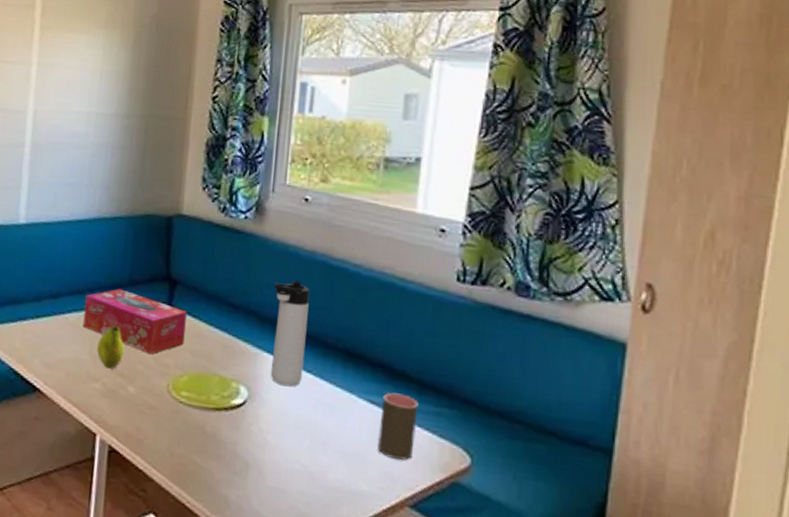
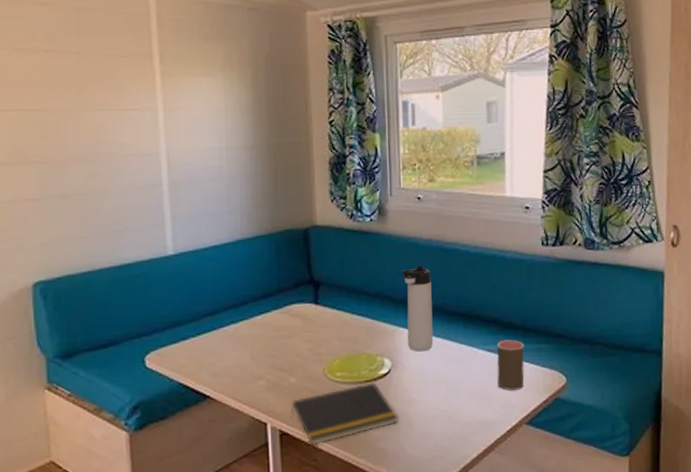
tissue box: present [83,288,187,355] -> none [241,297,333,348]
fruit: present [97,325,125,369] -> none [257,328,282,366]
notepad: none [123,411,249,473] -> present [290,382,399,445]

